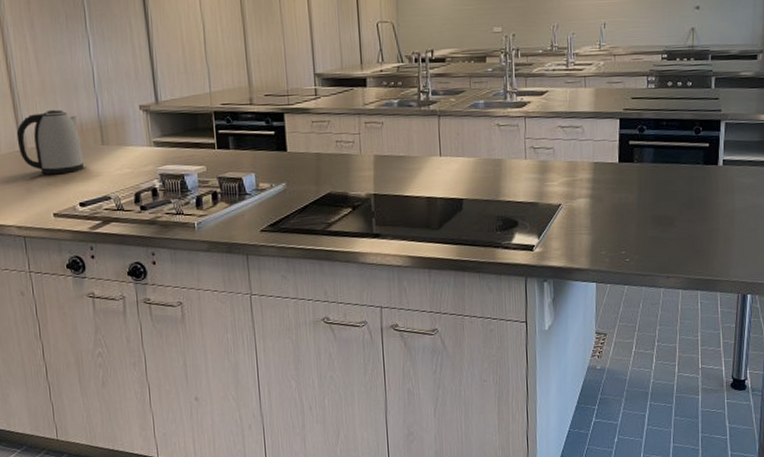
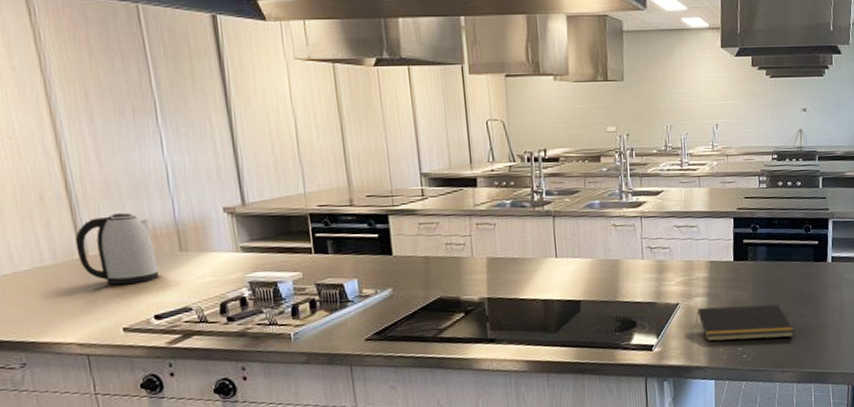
notepad: none [578,208,680,244] -> present [696,304,794,342]

